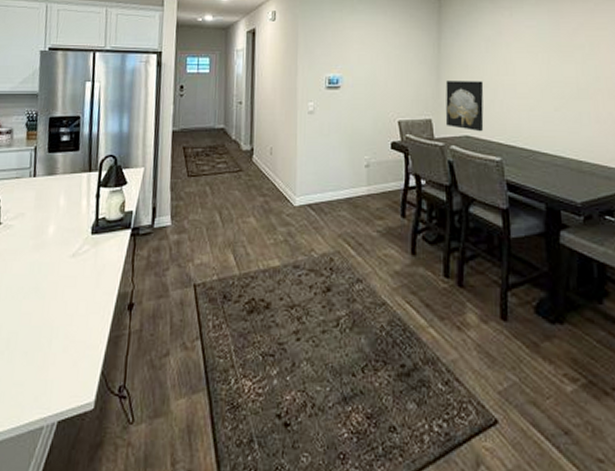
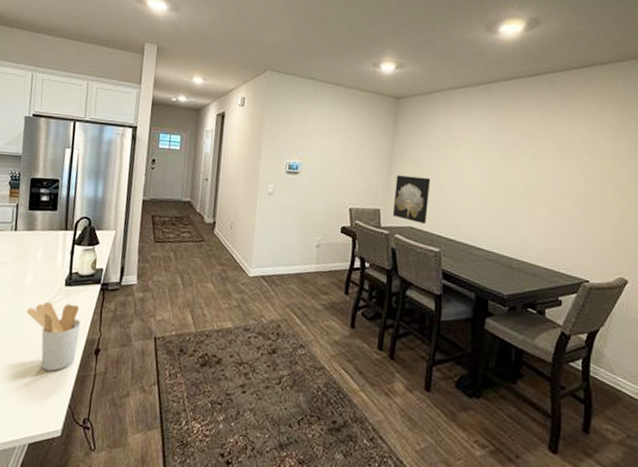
utensil holder: none [50,253,111,334] -> present [27,301,81,372]

